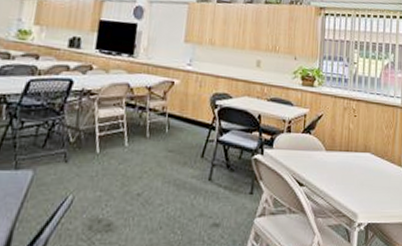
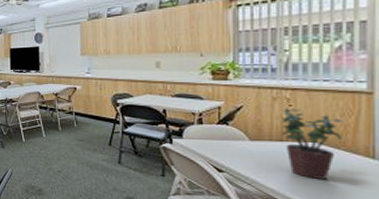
potted plant: none [348,118,387,189] -> present [281,107,344,179]

